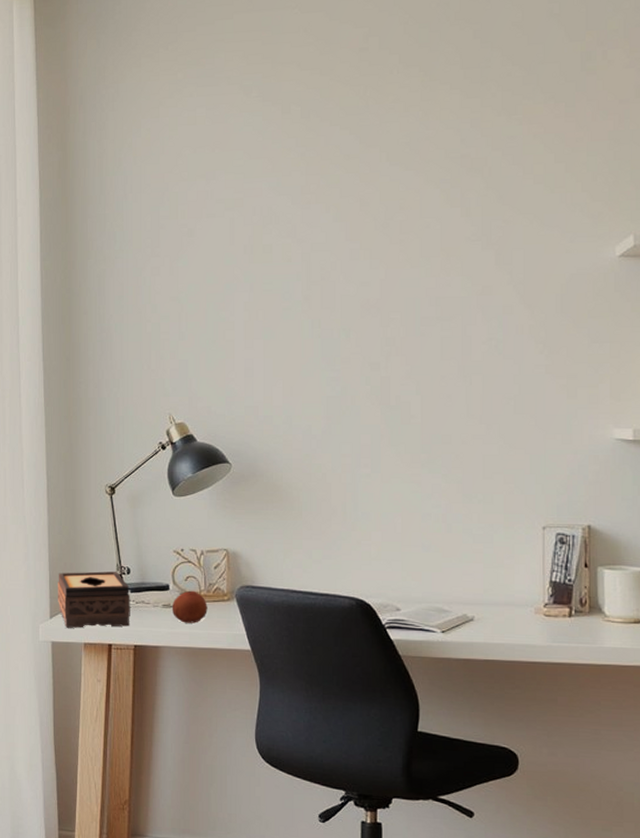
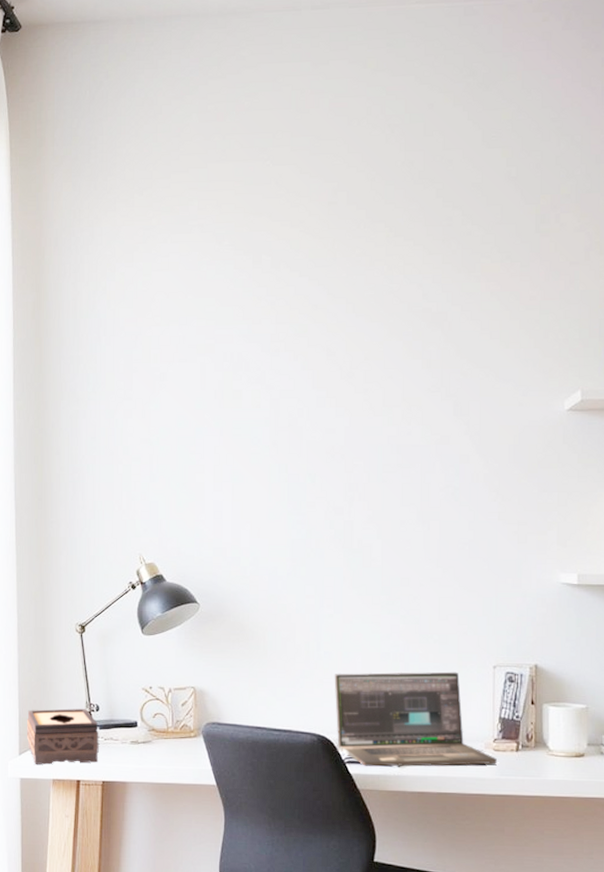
fruit: present [172,590,207,623] -> none [139,727,175,759]
laptop: none [372,533,548,633] -> present [334,671,497,767]

